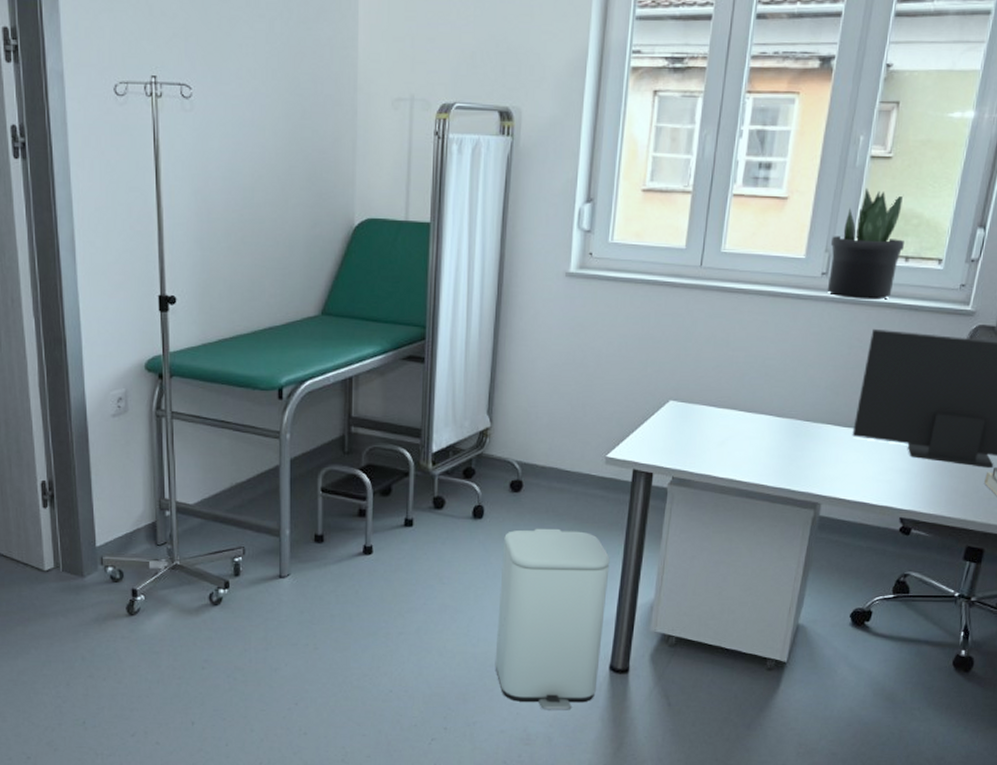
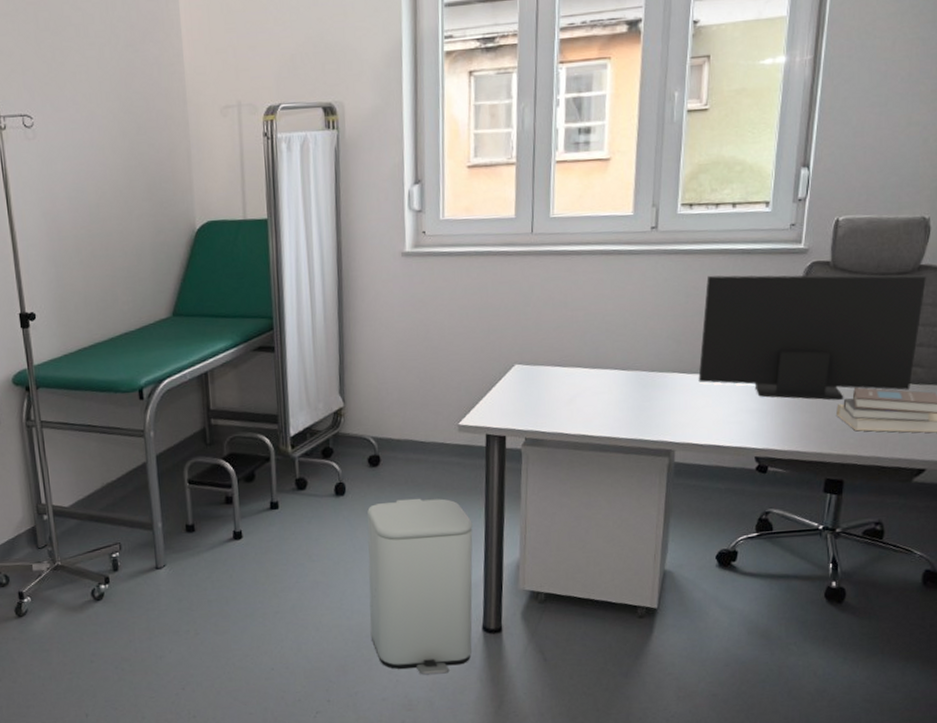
planter: present [827,187,905,301] -> none [656,141,731,250]

